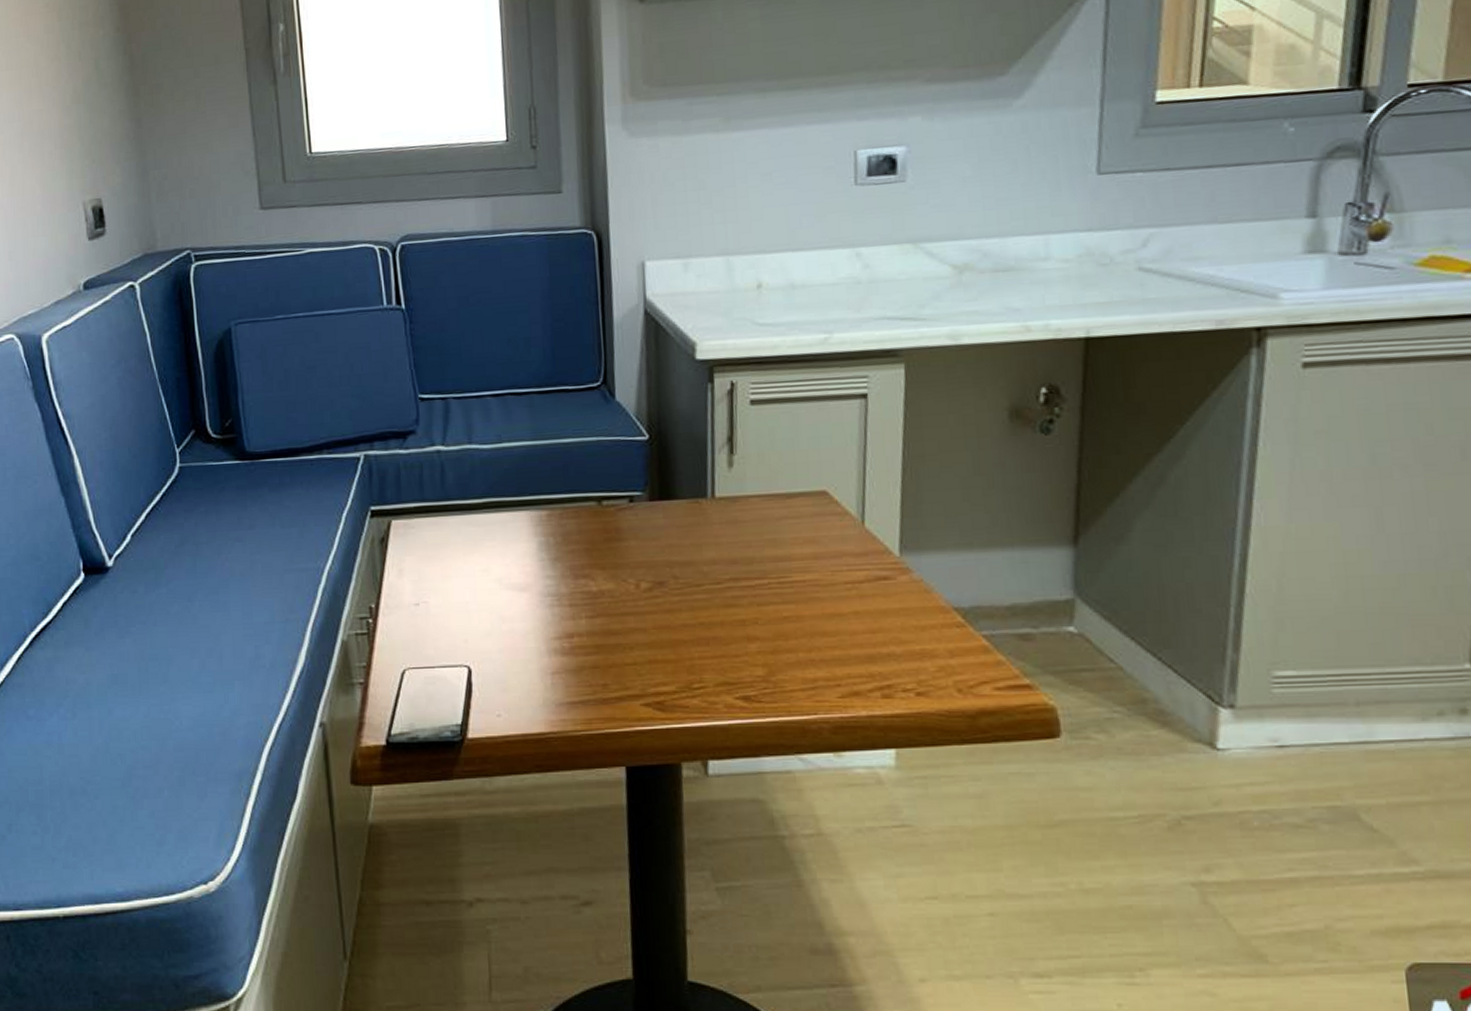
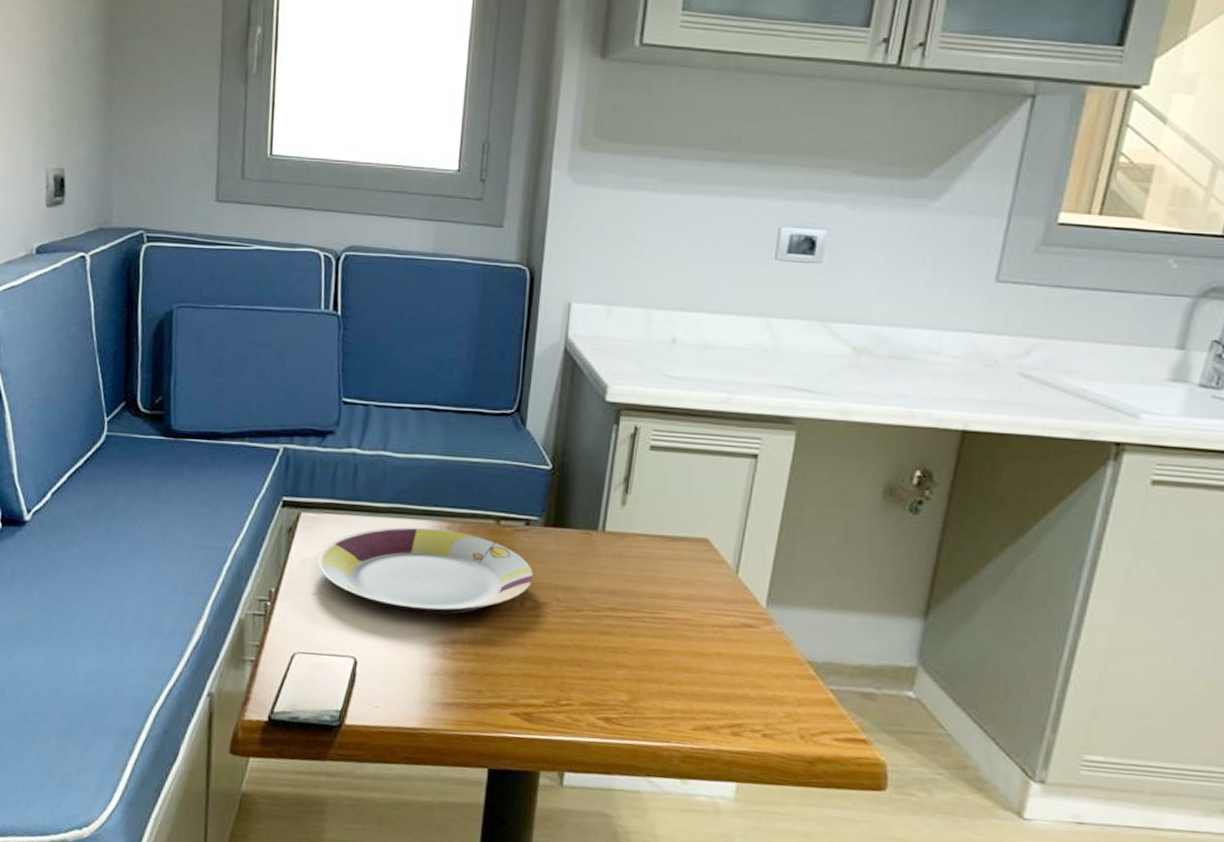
plate: none [414,518,646,611] -> present [317,527,534,615]

